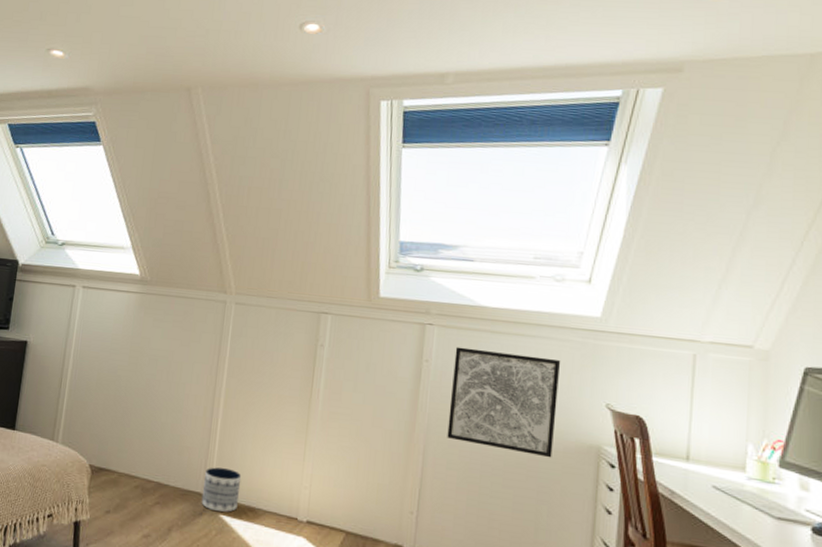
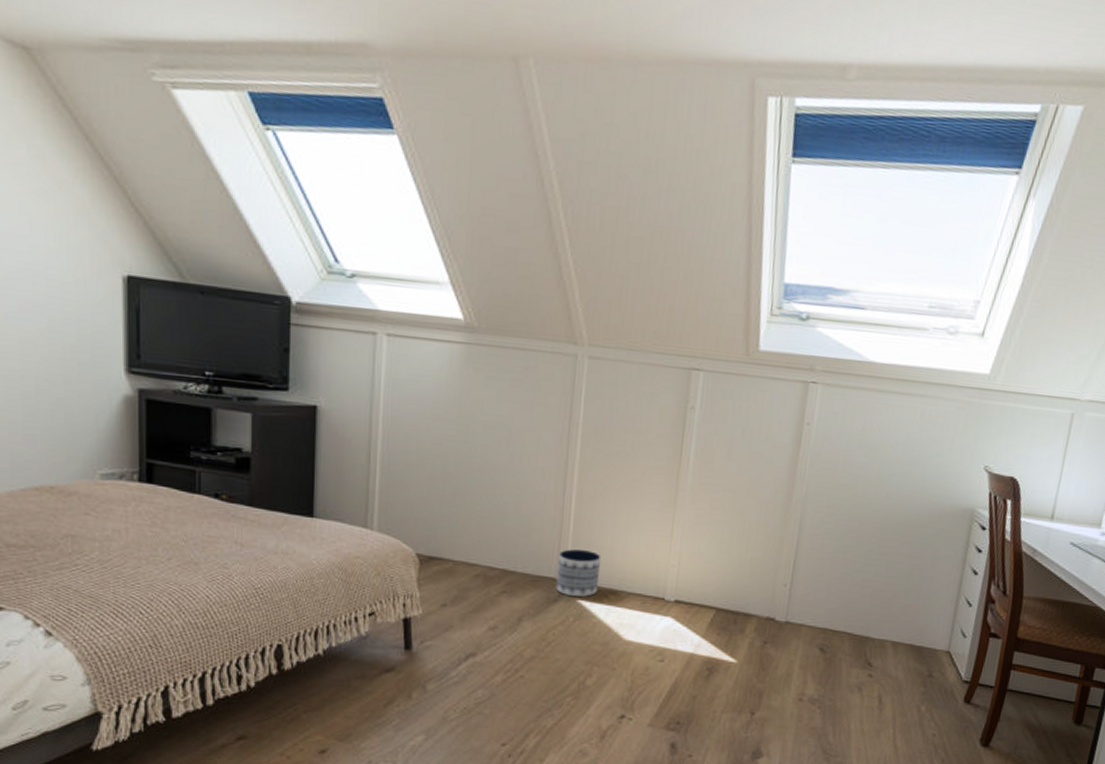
wall art: present [447,347,561,458] -> none [825,408,946,523]

